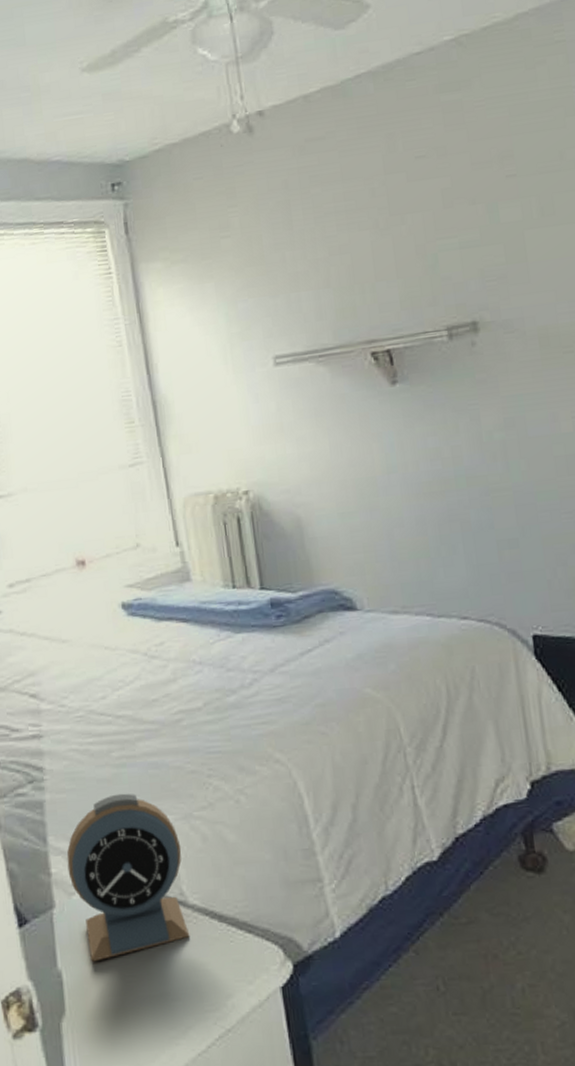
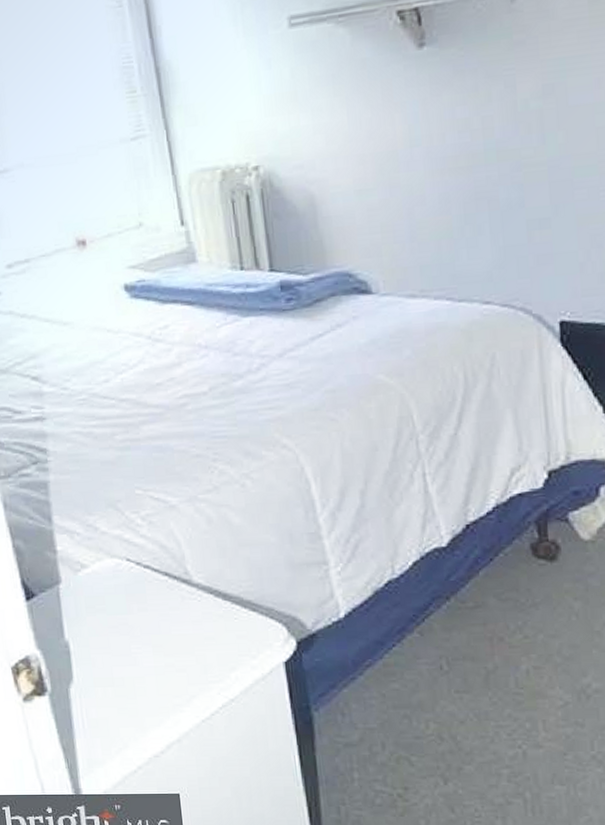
alarm clock: present [66,793,190,962] -> none [72,475,195,634]

